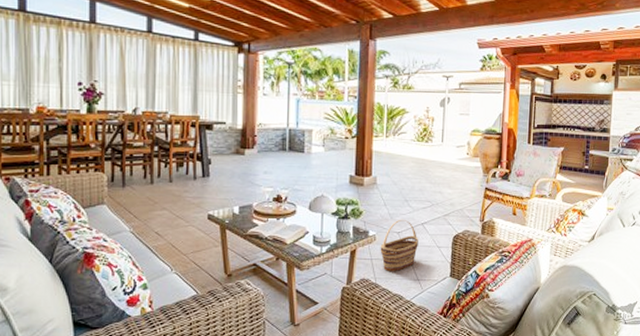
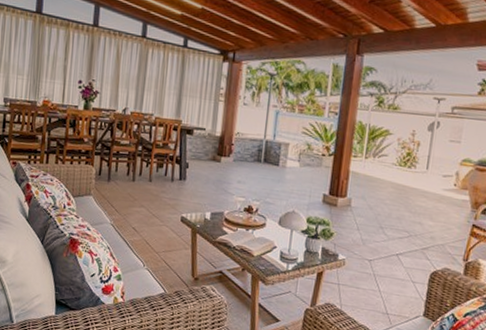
basket: present [380,219,419,272] -> none [348,246,392,302]

